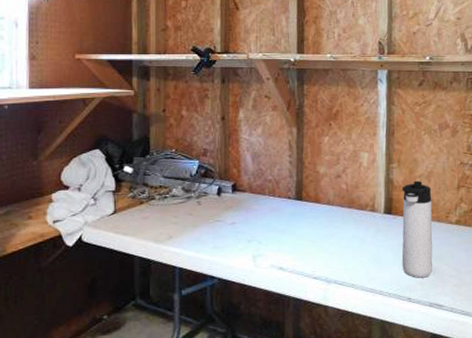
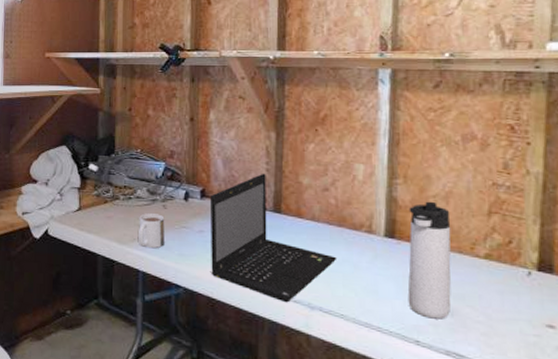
mug: none [175,210,200,244] -> present [139,213,165,249]
laptop: none [240,165,348,280] -> present [209,173,337,303]

